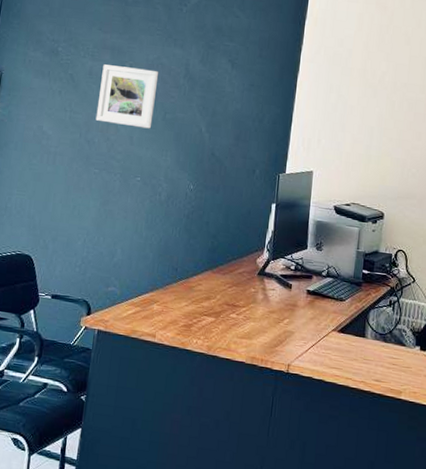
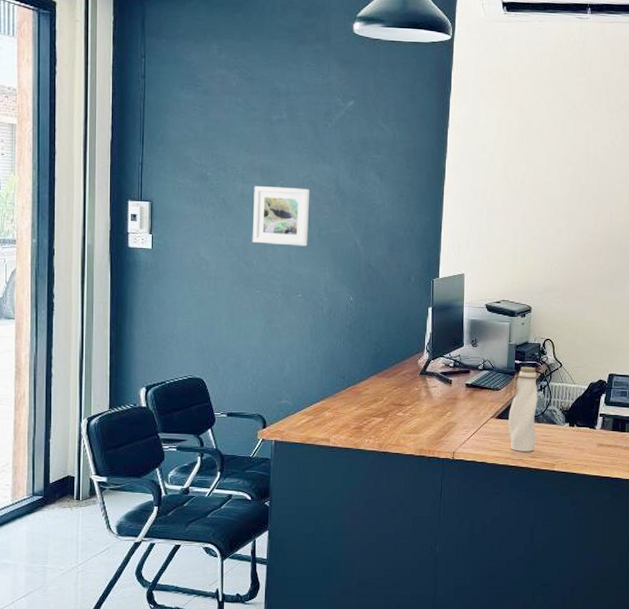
water bottle: none [351,277,388,374] -> present [508,366,538,452]

